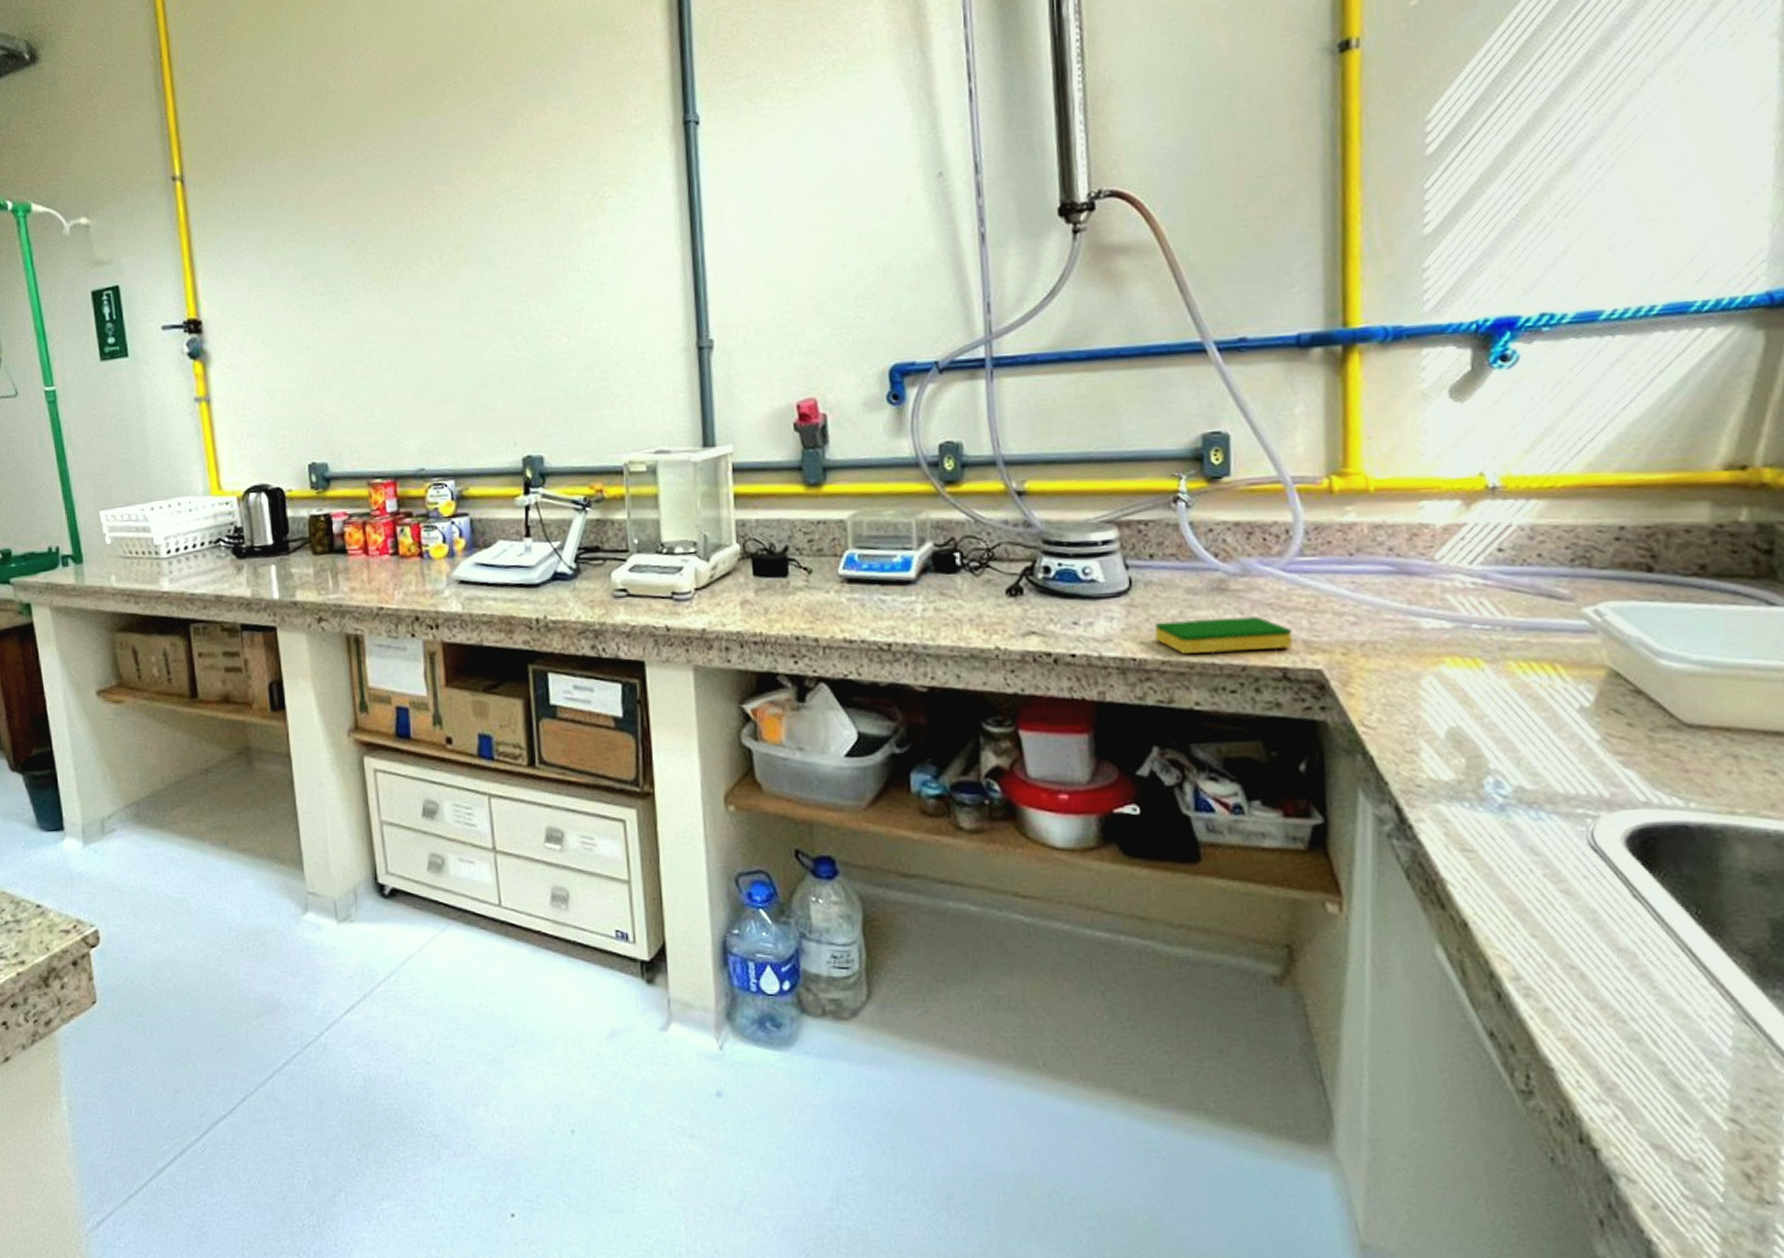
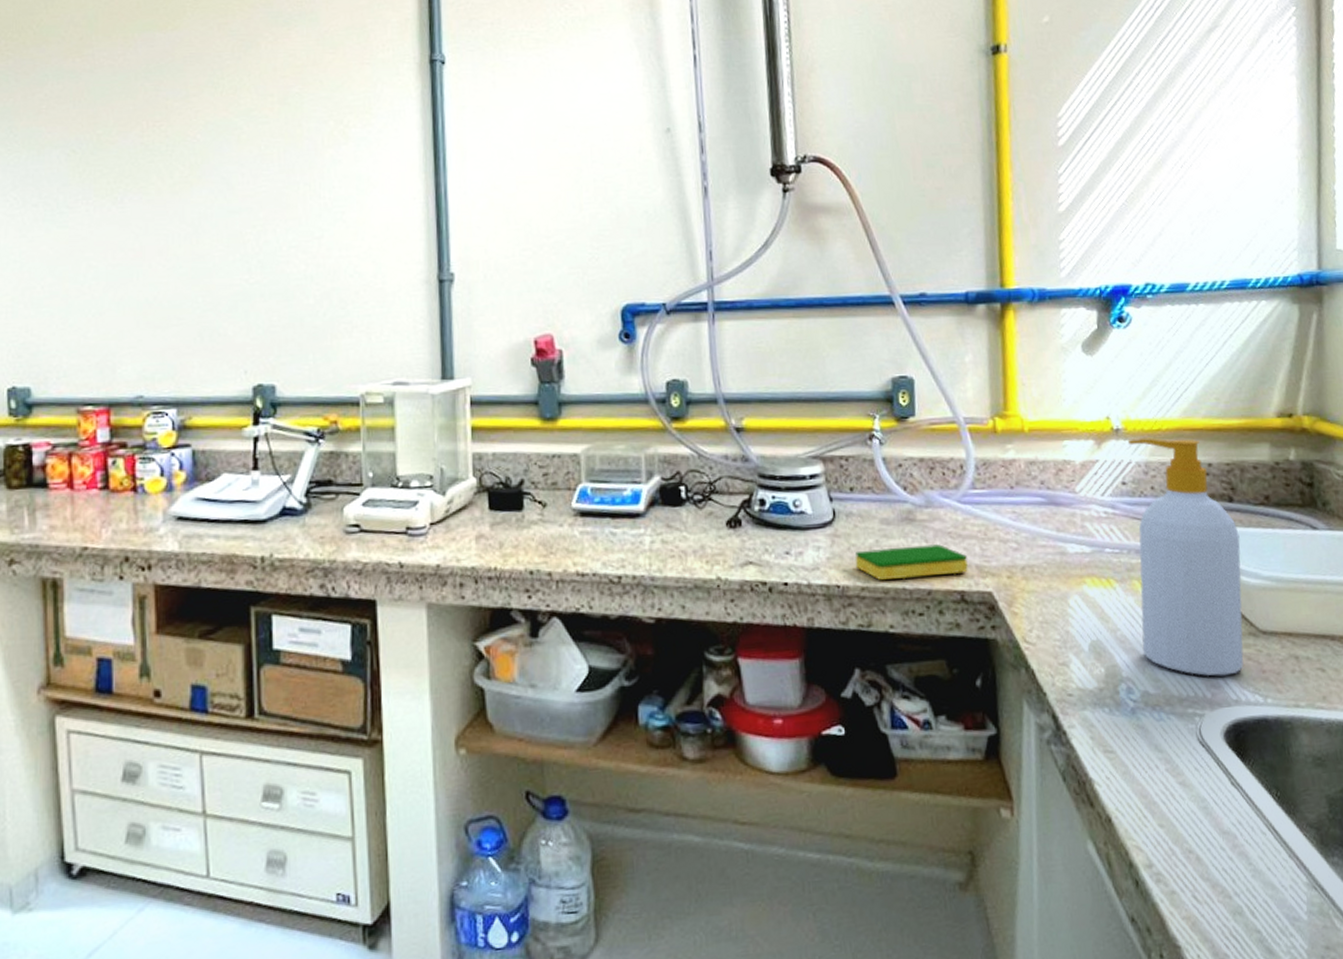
soap bottle: none [1507,495,1661,774] -> present [1127,436,1244,676]

